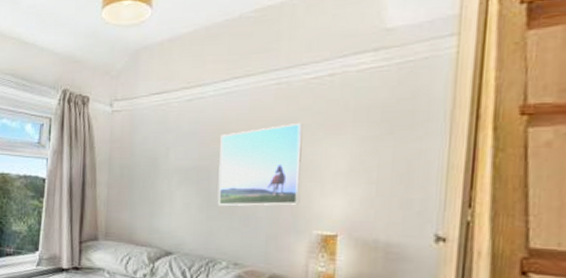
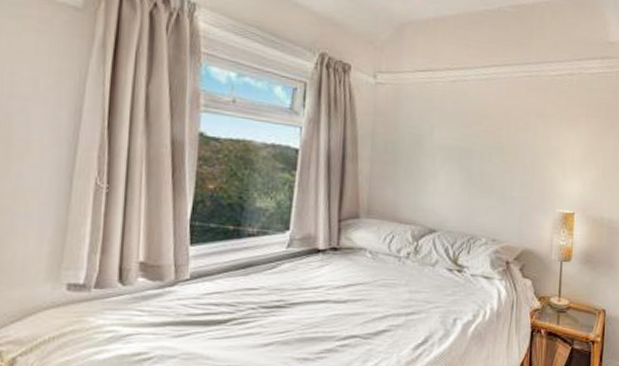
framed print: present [217,124,303,207] -> none [478,113,549,186]

